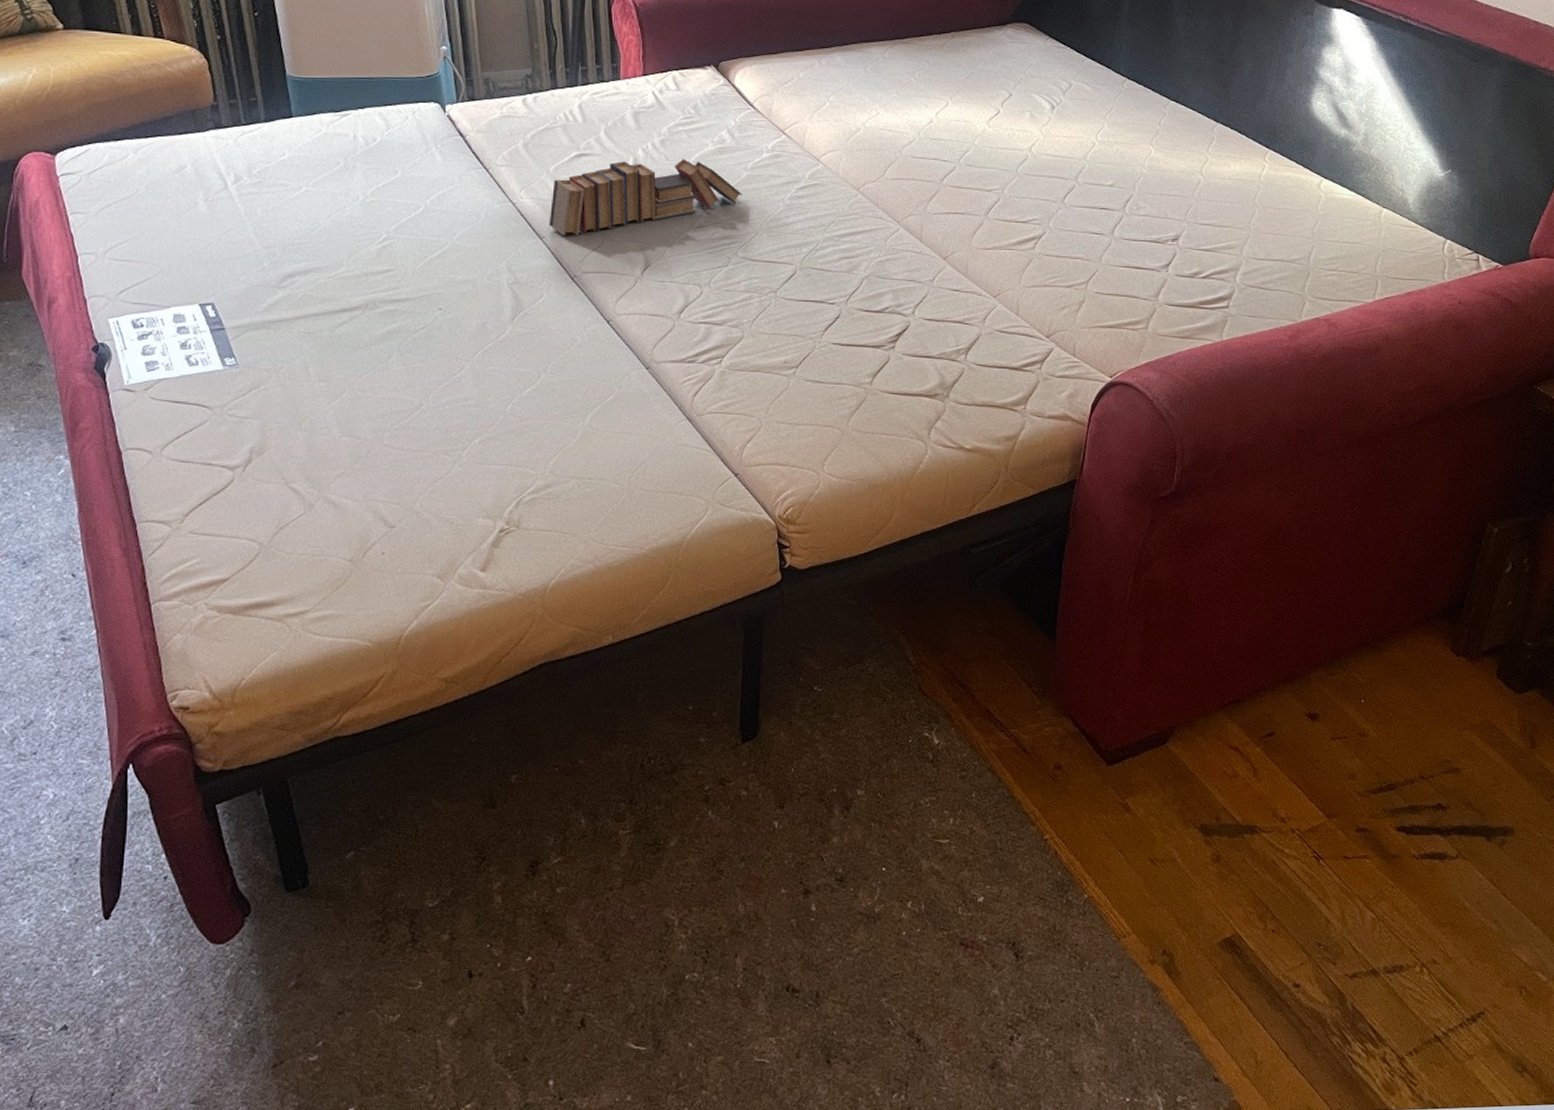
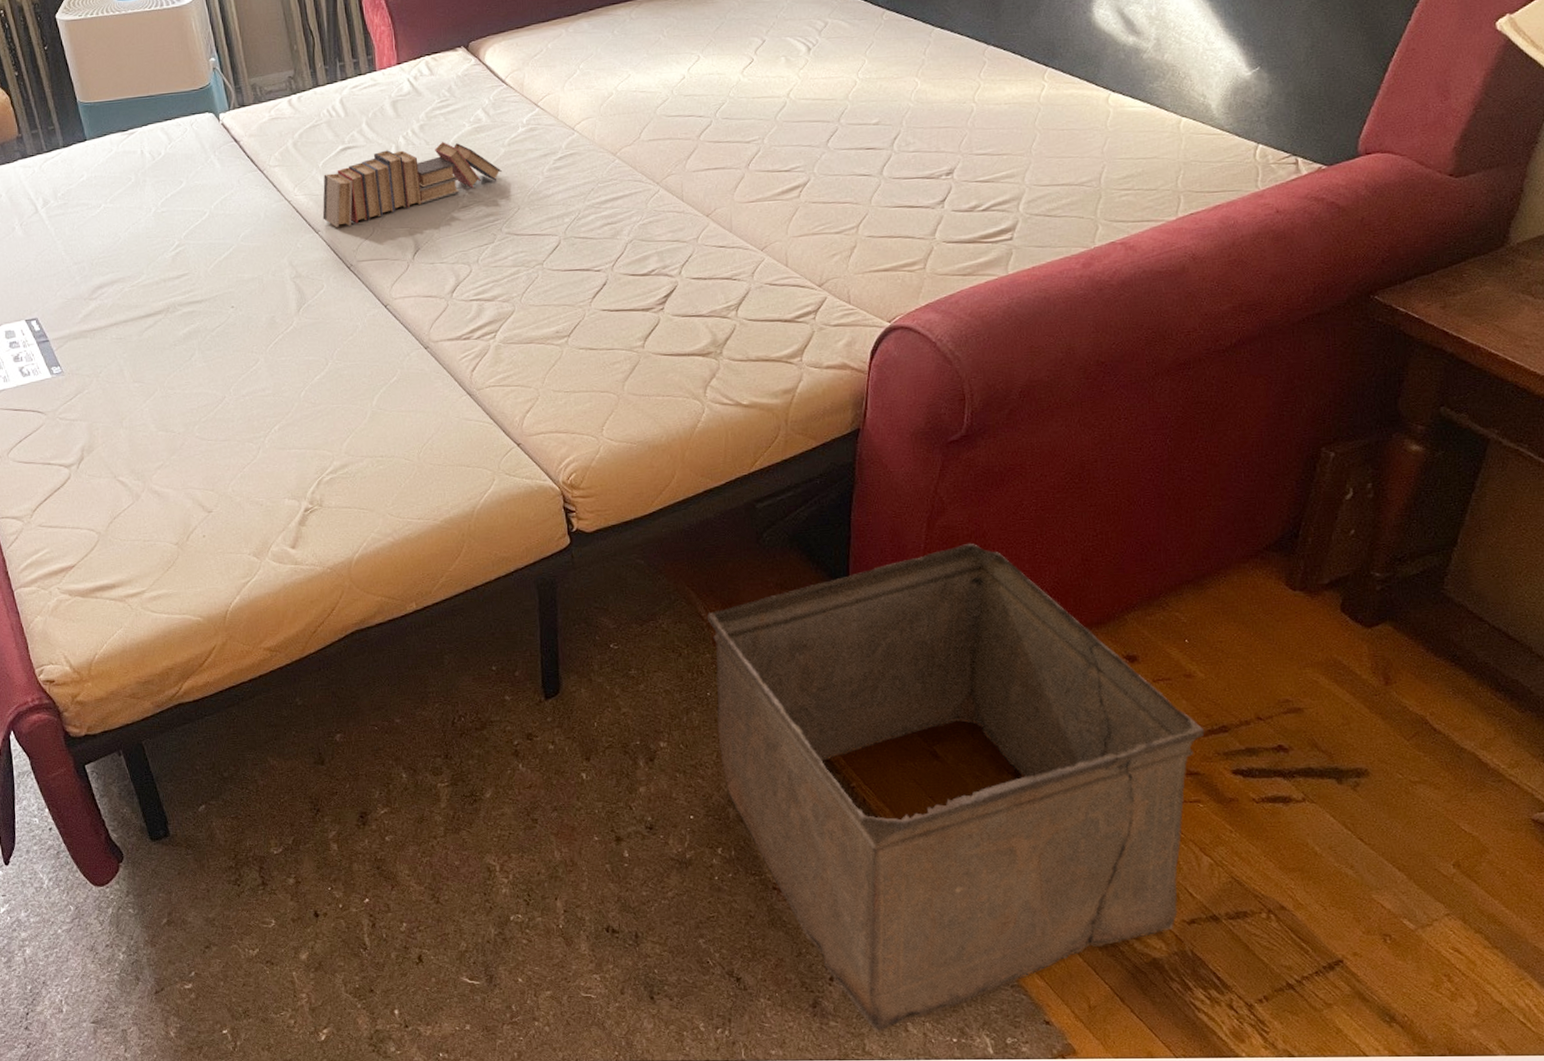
storage bin: none [914,599,1374,1093] -> present [707,544,1205,1032]

